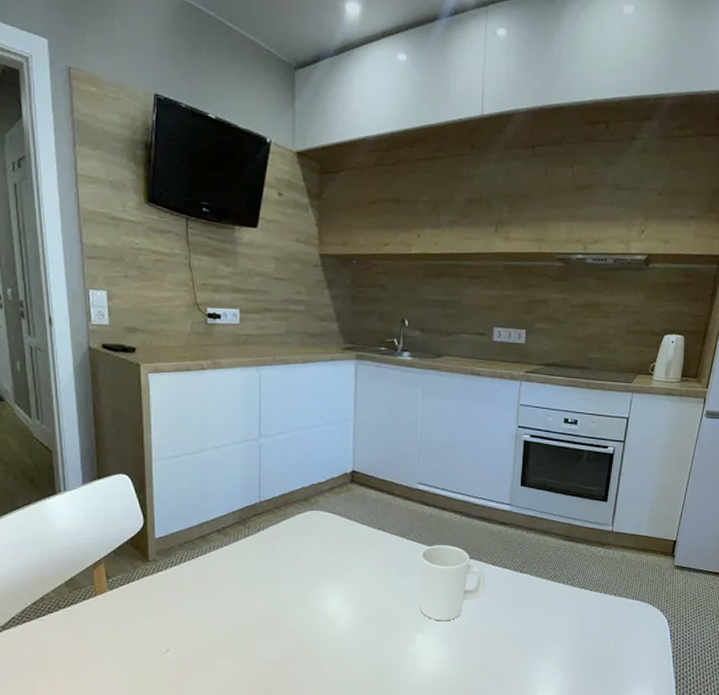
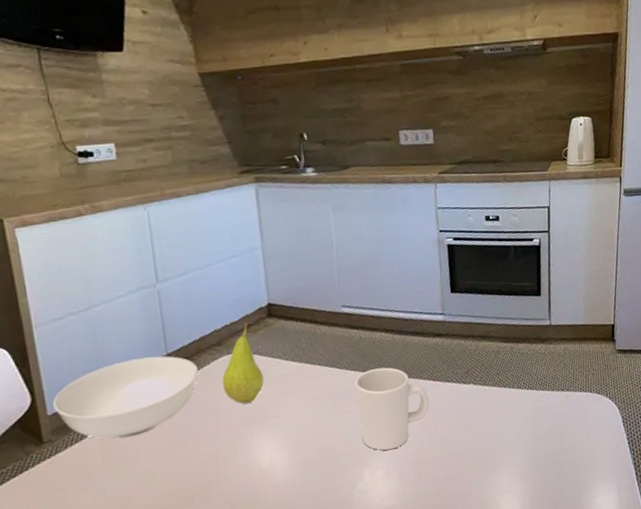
bowl: none [160,502,285,569] -> present [52,356,199,438]
fruit: none [303,484,340,556] -> present [222,322,264,404]

